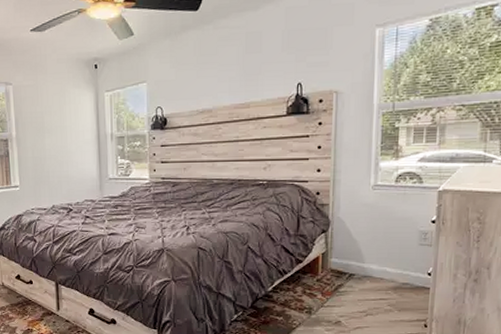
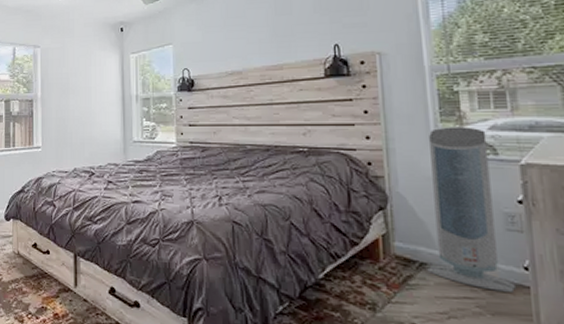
air purifier: none [354,159,420,293] -> present [427,127,517,292]

